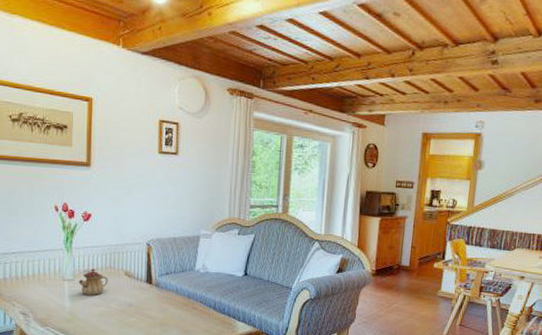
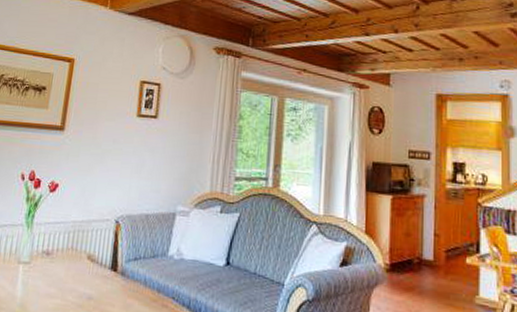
teapot: present [78,268,108,296] -> none [34,249,68,284]

